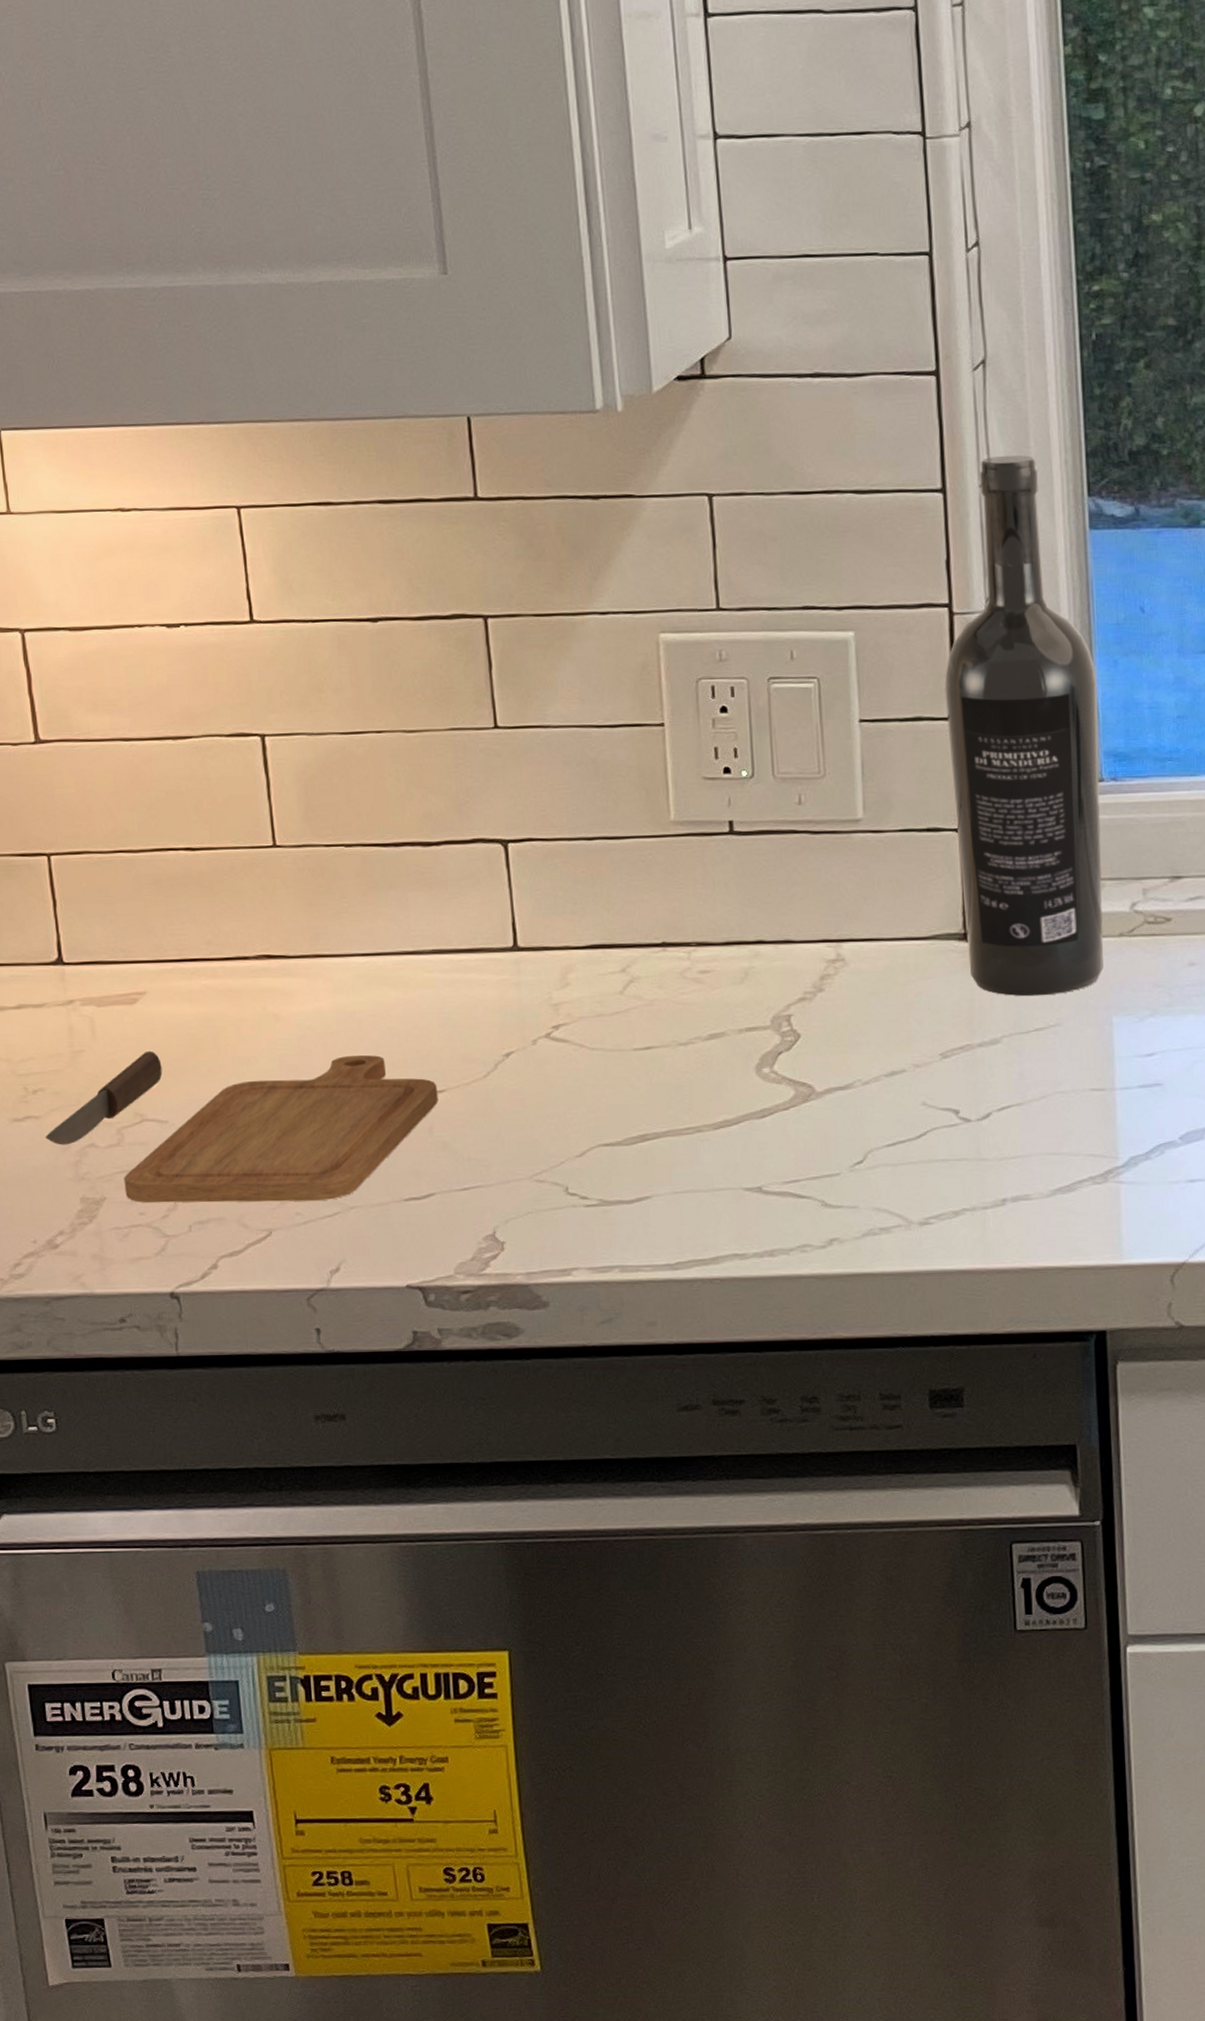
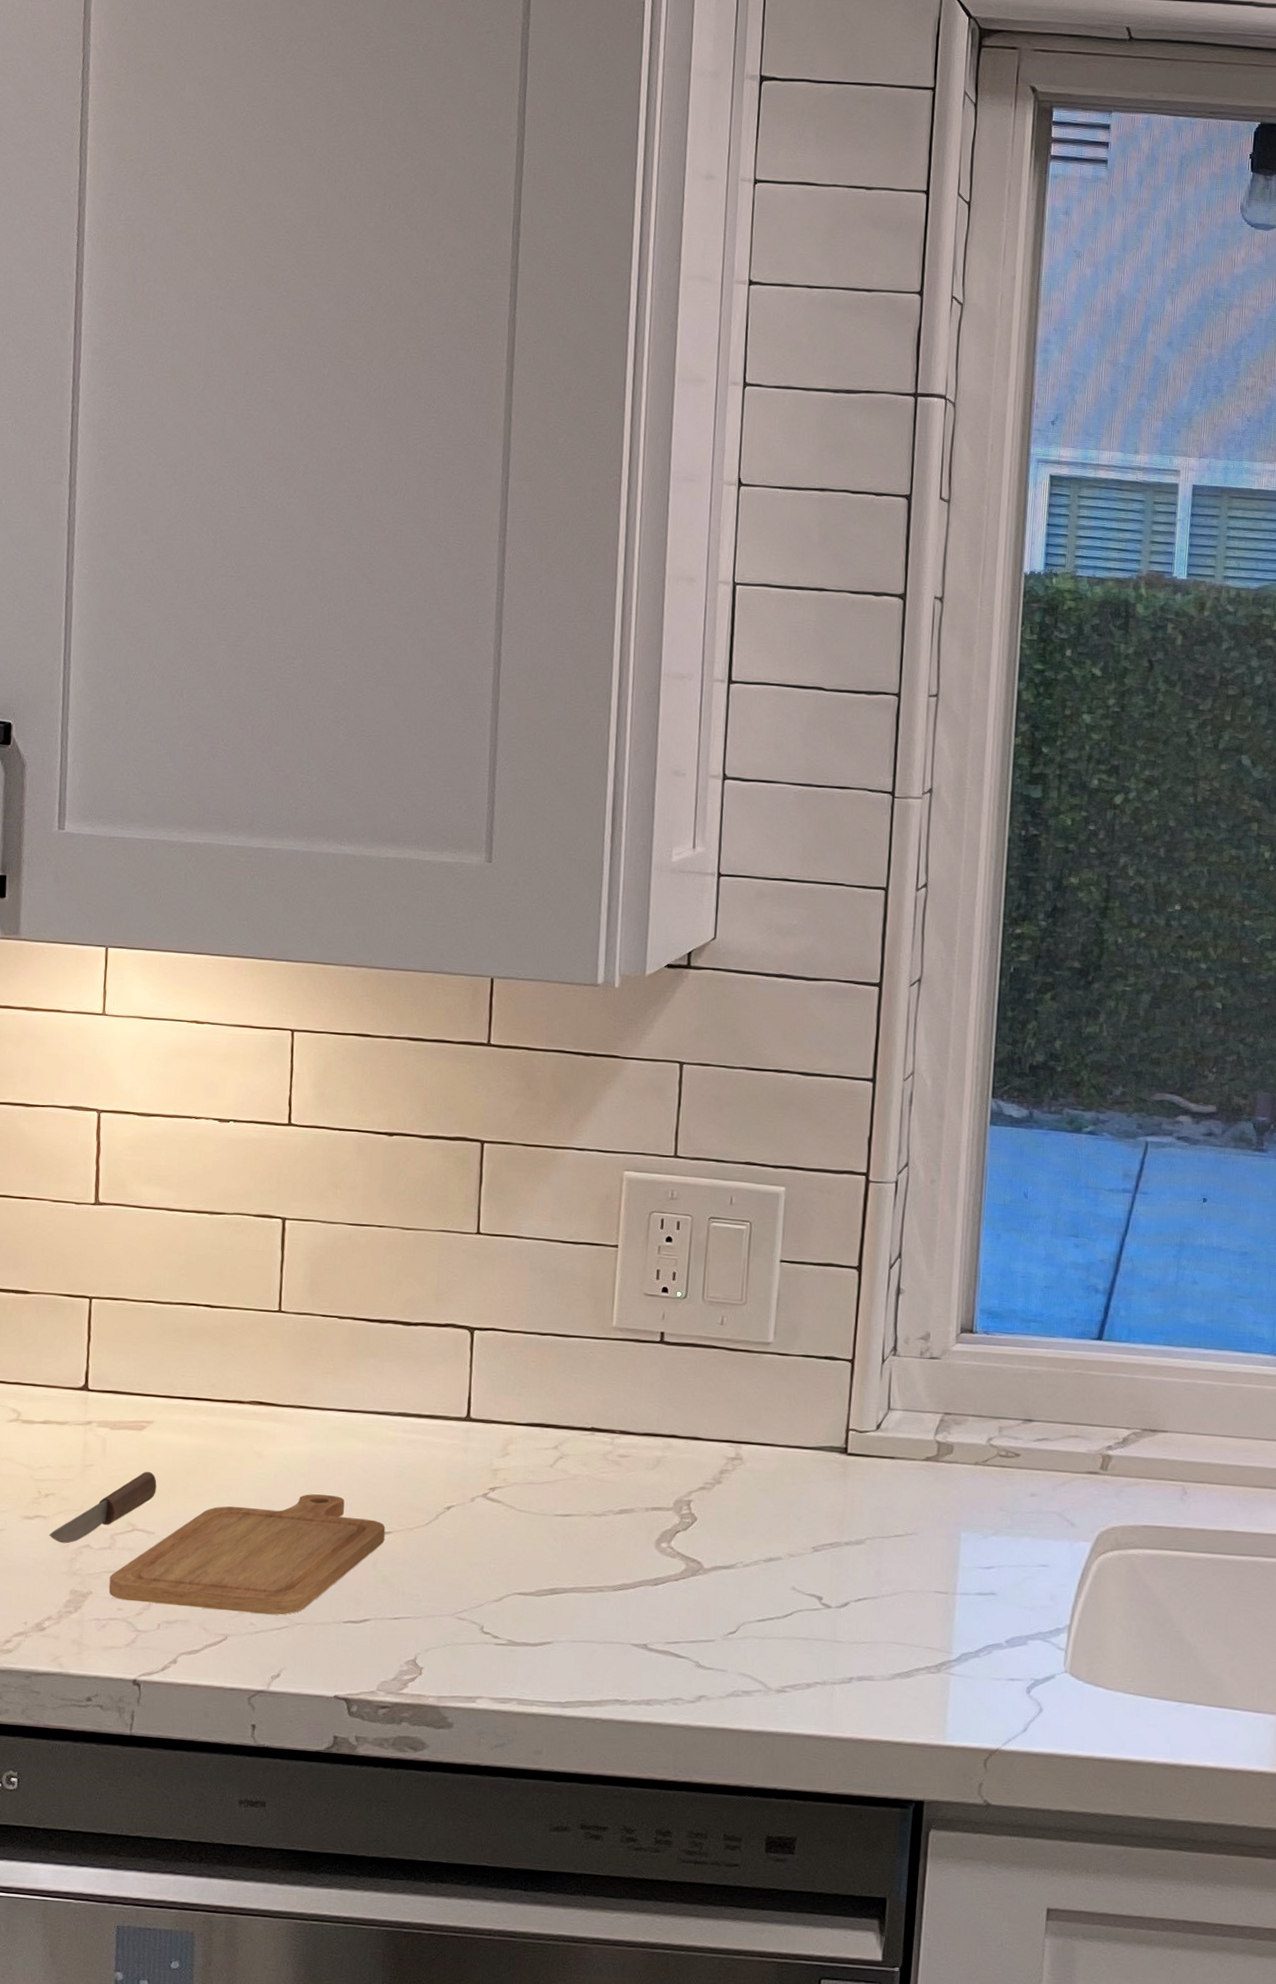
wine bottle: present [944,454,1104,997] -> none [846,1057,982,1508]

